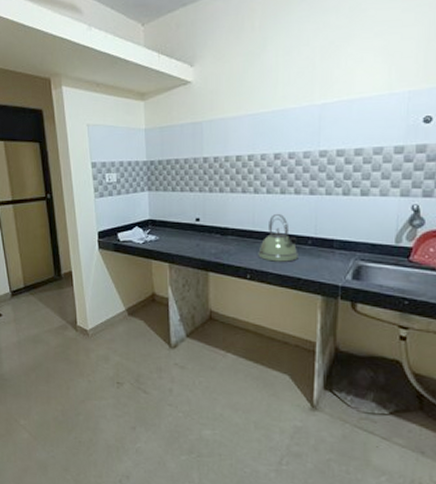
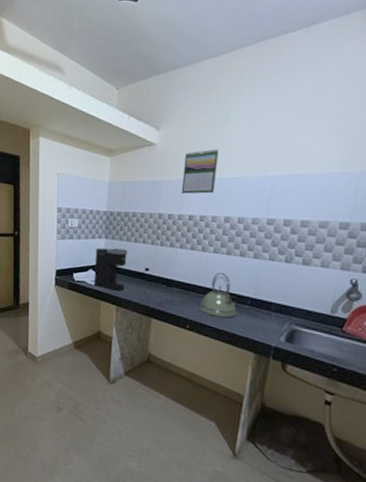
coffee maker: none [139,200,176,247] -> present [94,247,128,291]
calendar: none [224,81,260,133] -> present [181,148,219,194]

